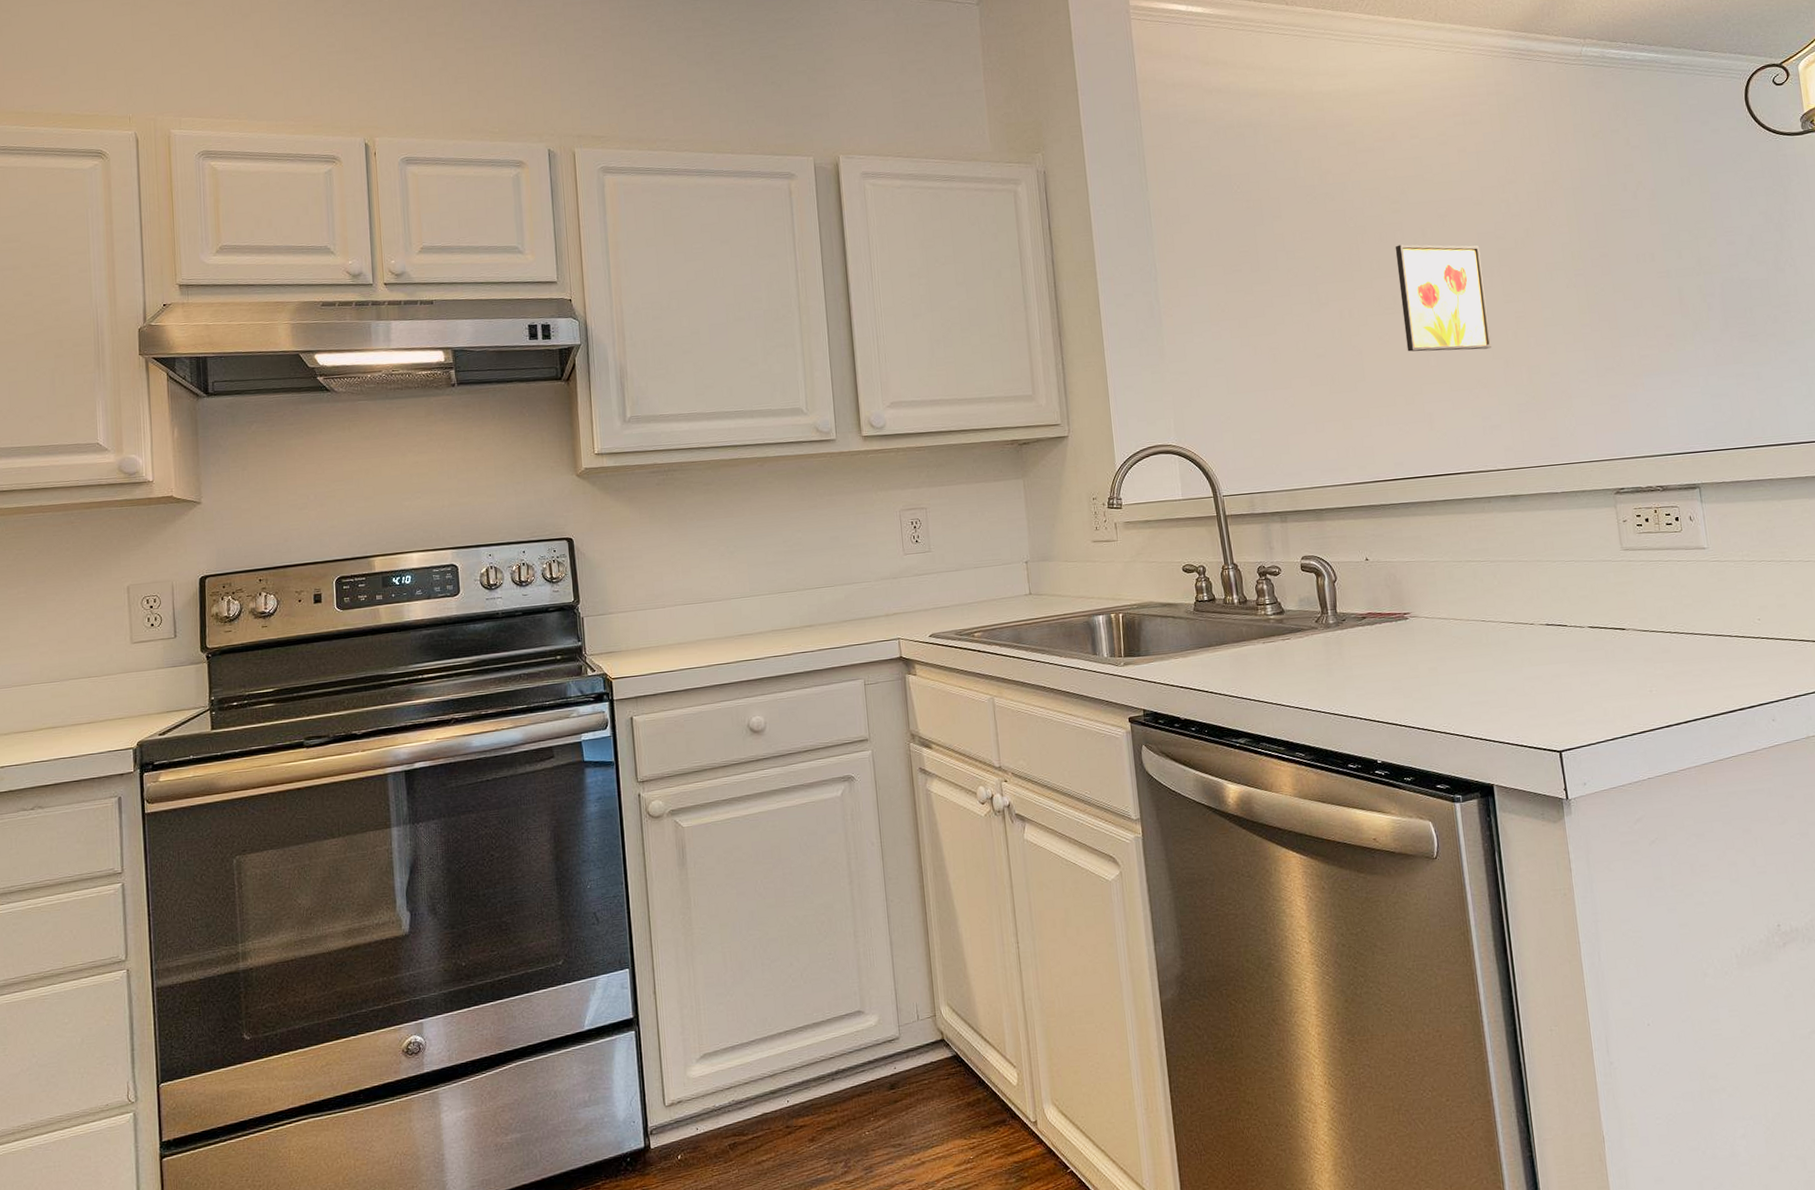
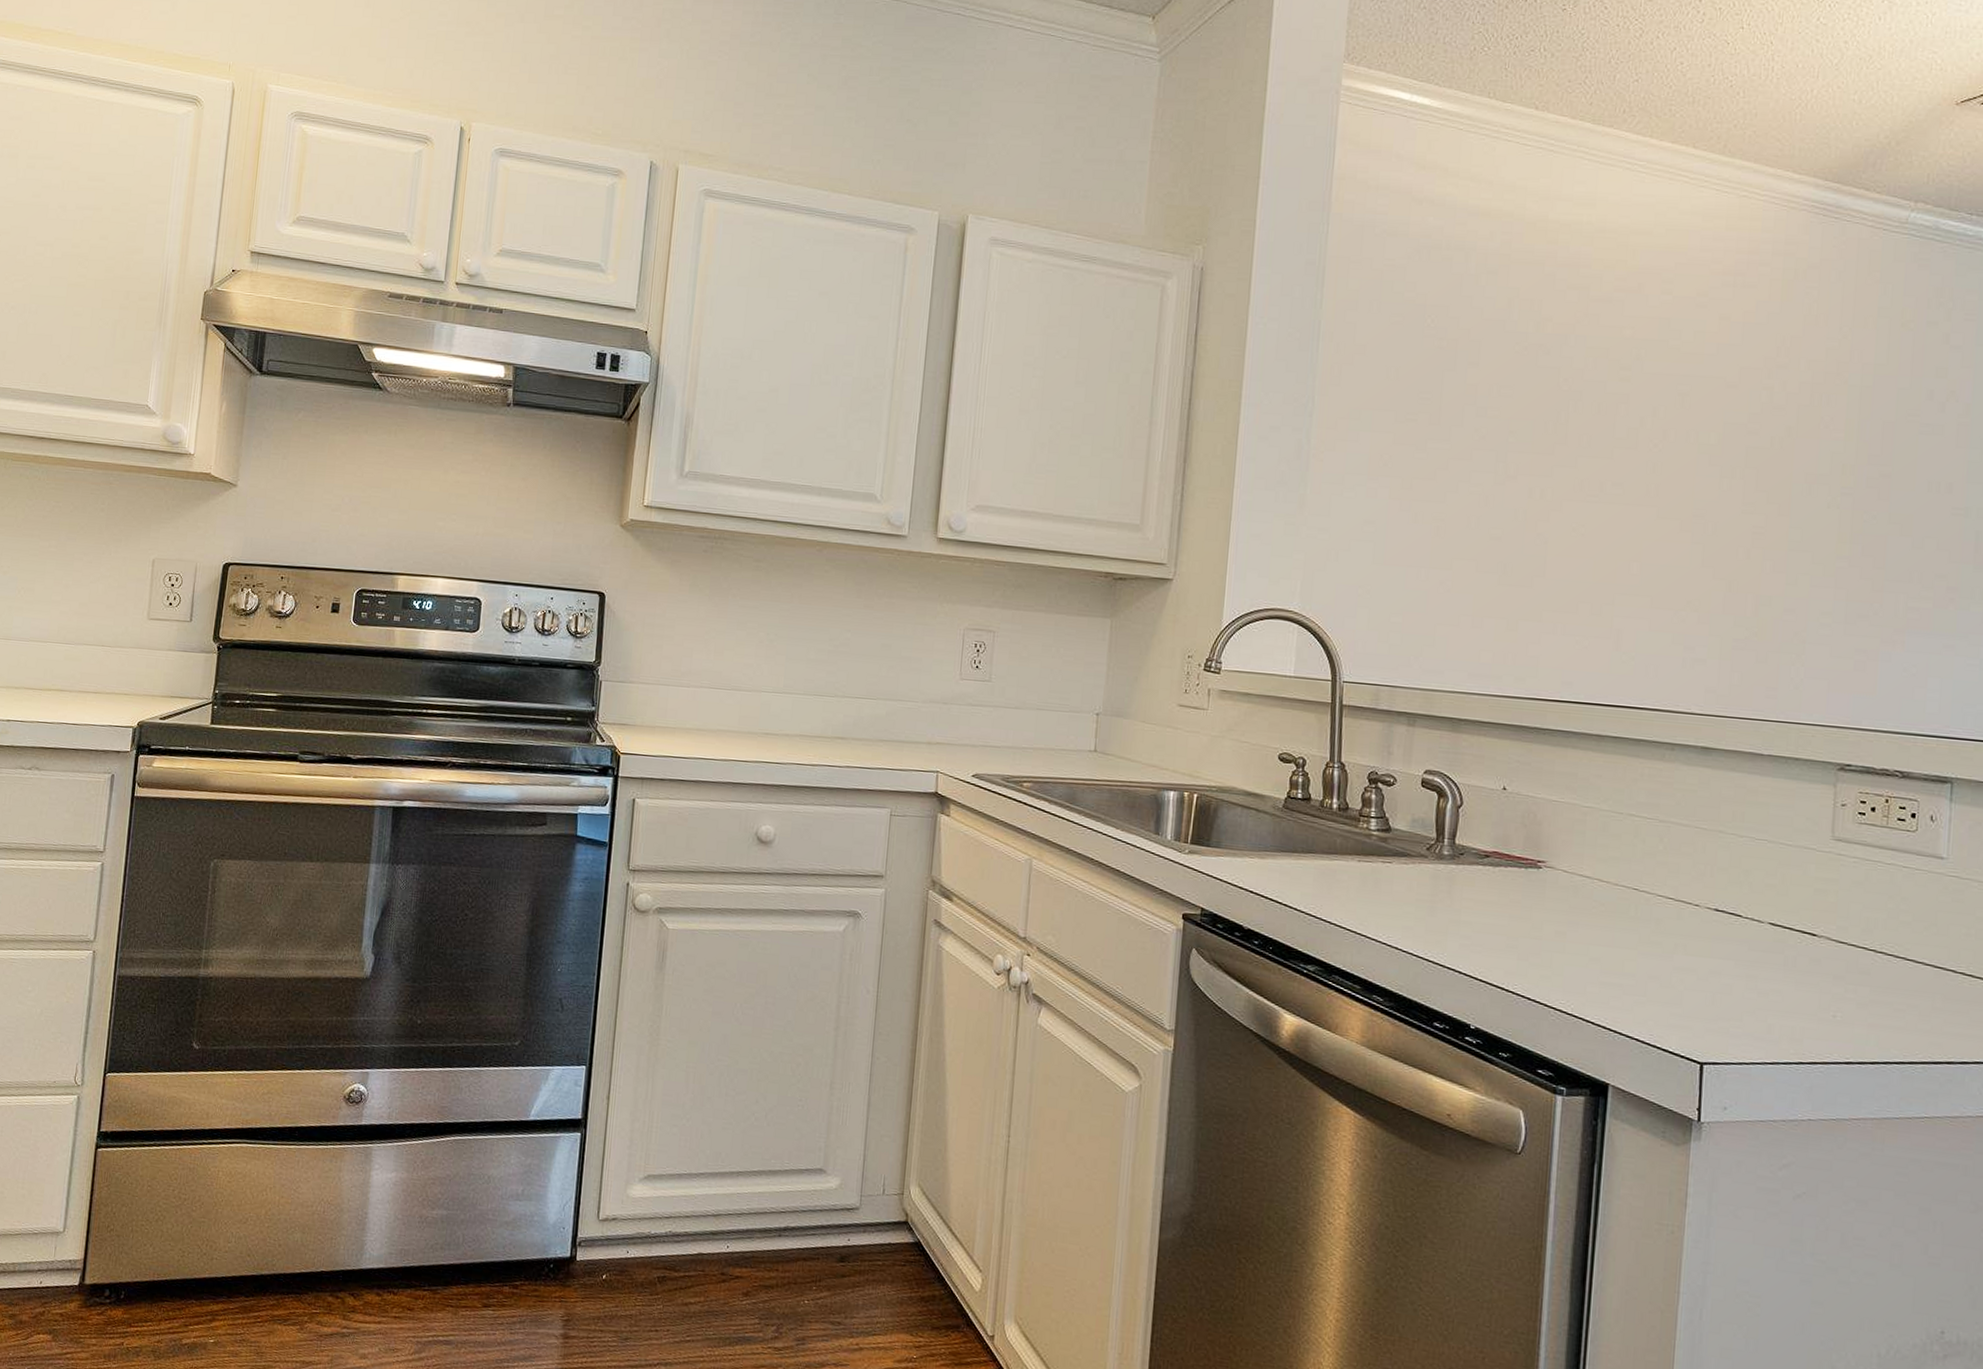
wall art: present [1395,244,1492,352] -> none [1605,421,1724,566]

